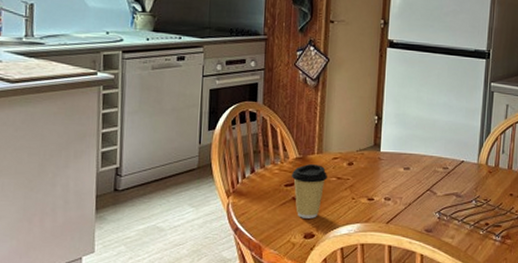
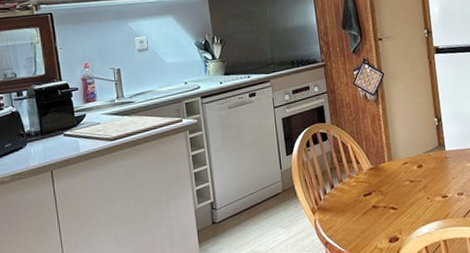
coffee cup: present [291,164,328,218] -> none [367,171,402,224]

